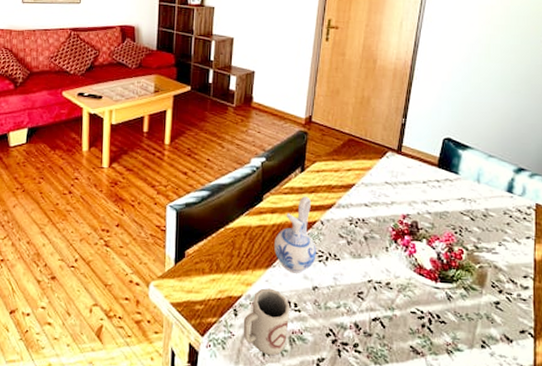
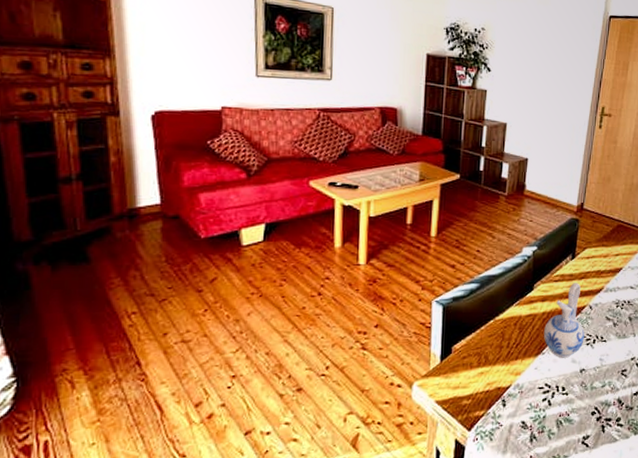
cup: present [243,288,290,356] -> none [511,375,558,441]

